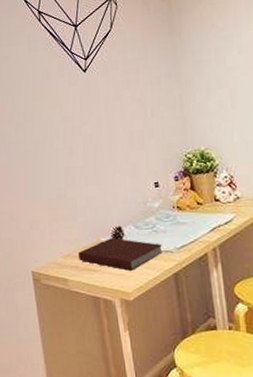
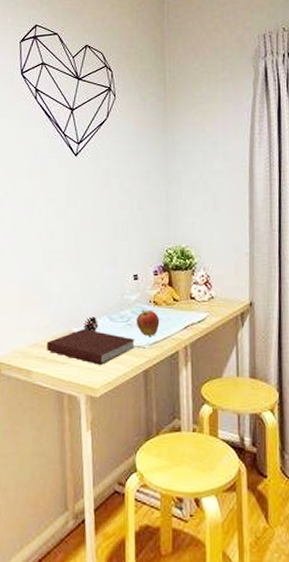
apple: none [162,215,186,241] -> present [137,309,160,336]

